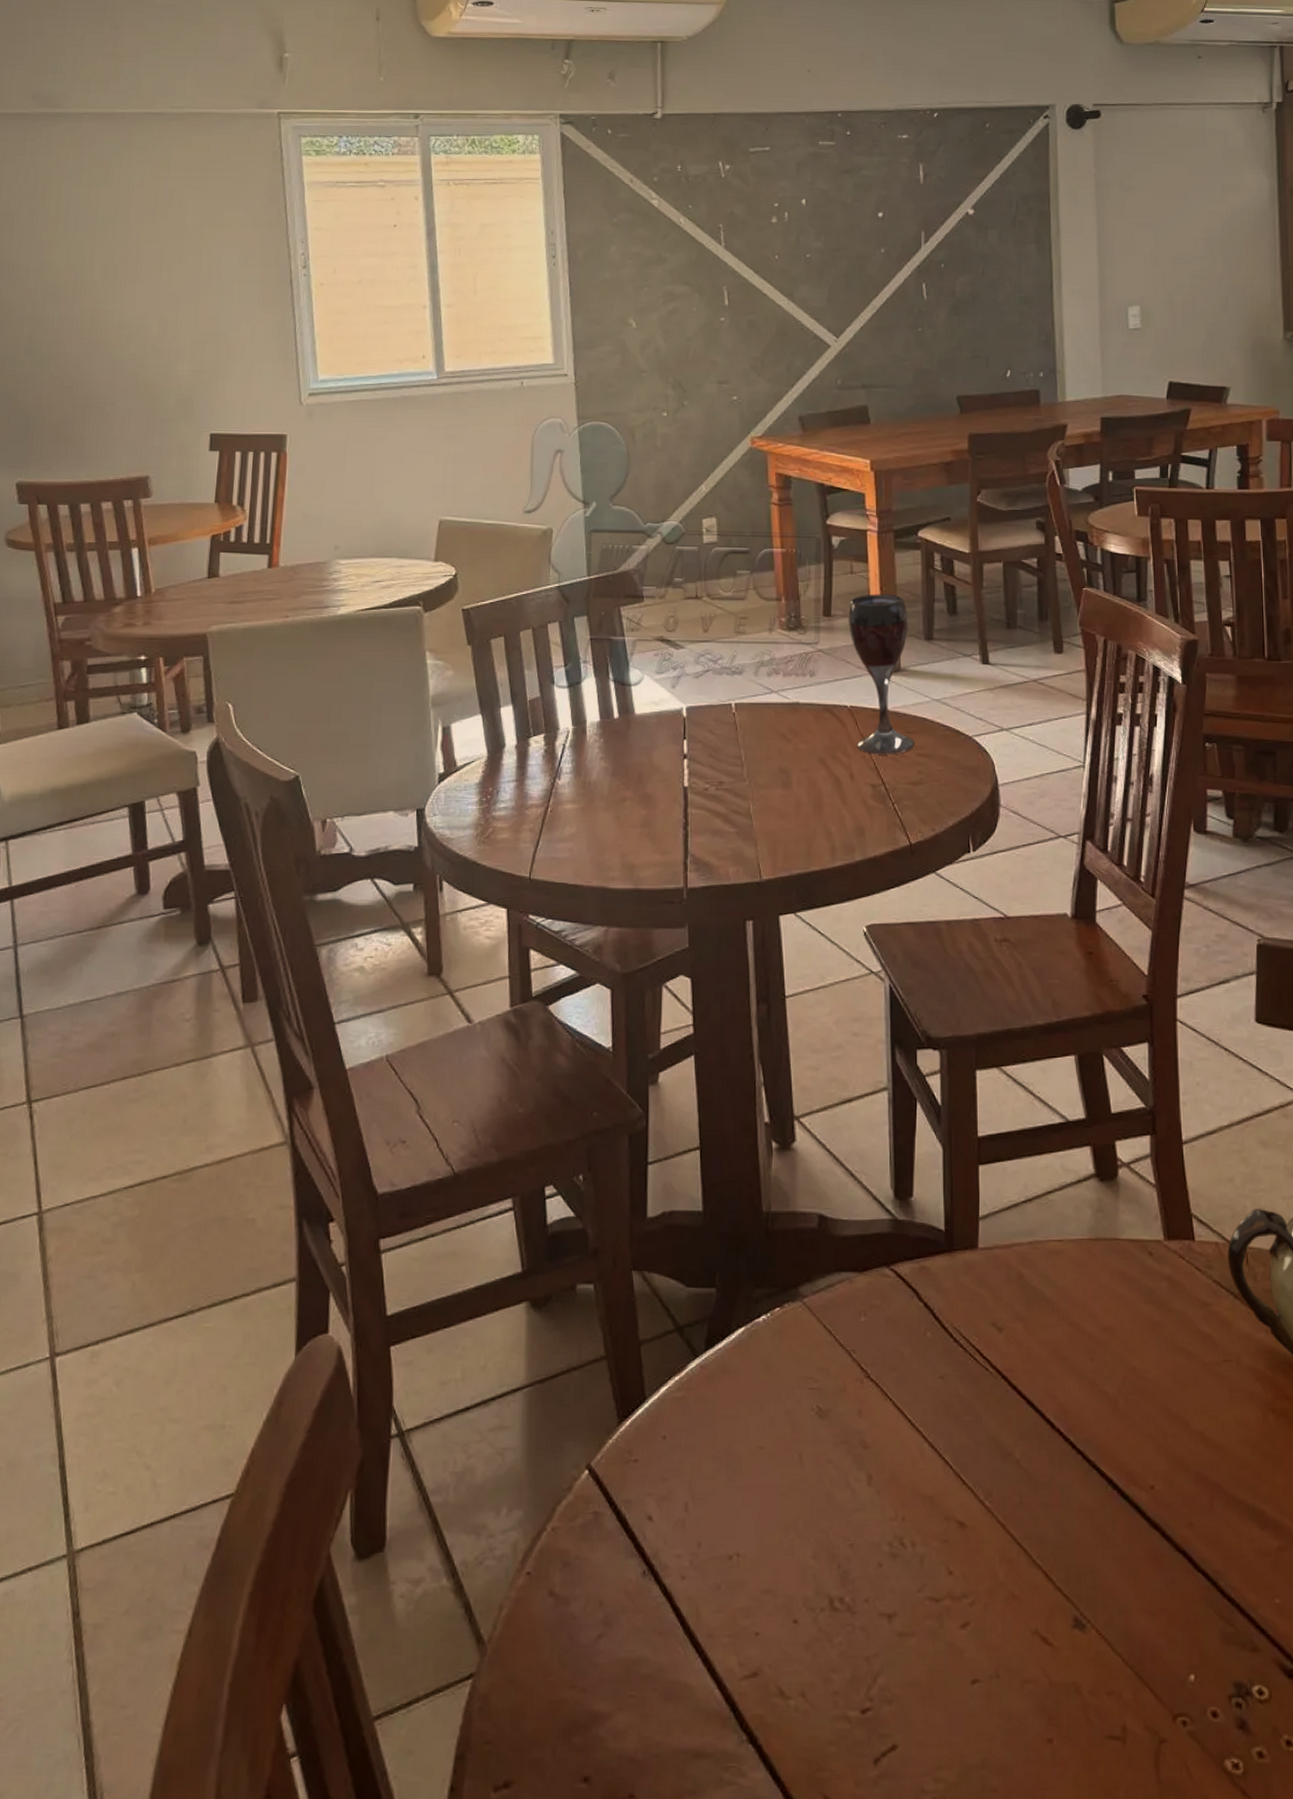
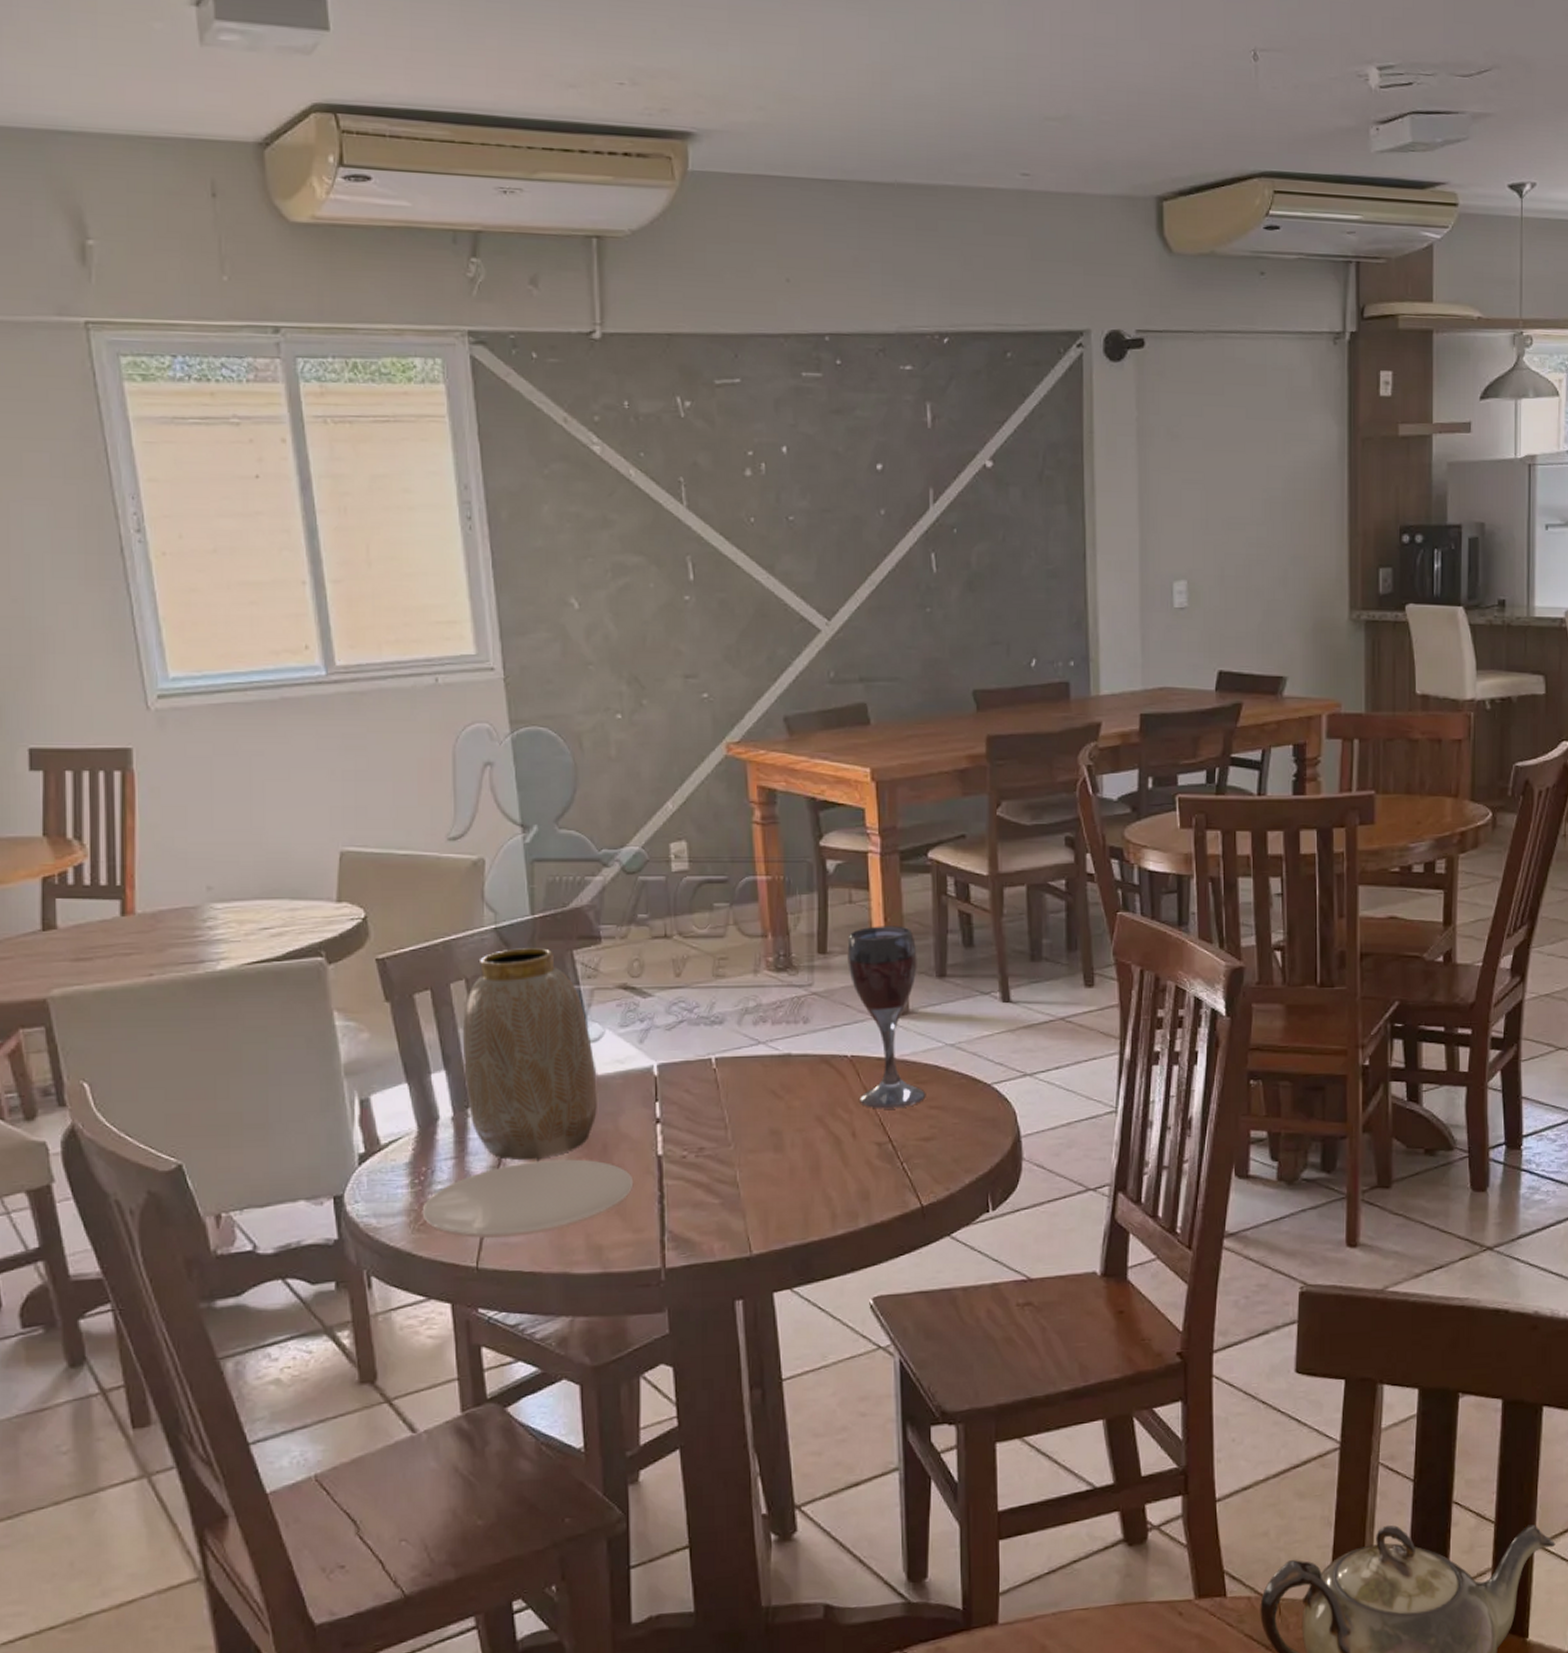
plate: none [487,786,663,852] -> present [422,1159,634,1238]
vase: none [527,604,635,785] -> present [462,948,597,1160]

